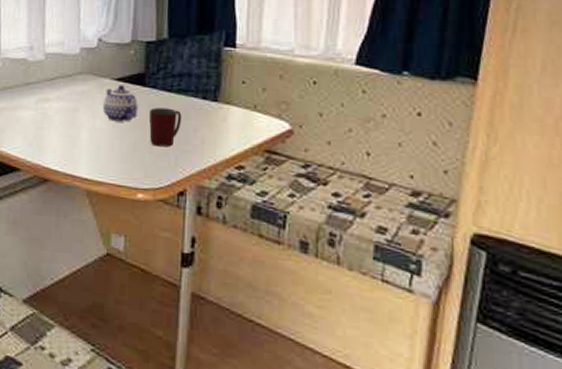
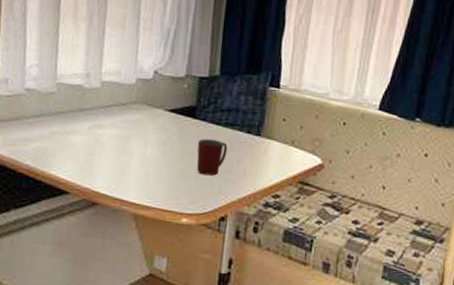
teapot: present [102,85,139,122] -> none [154,116,189,151]

